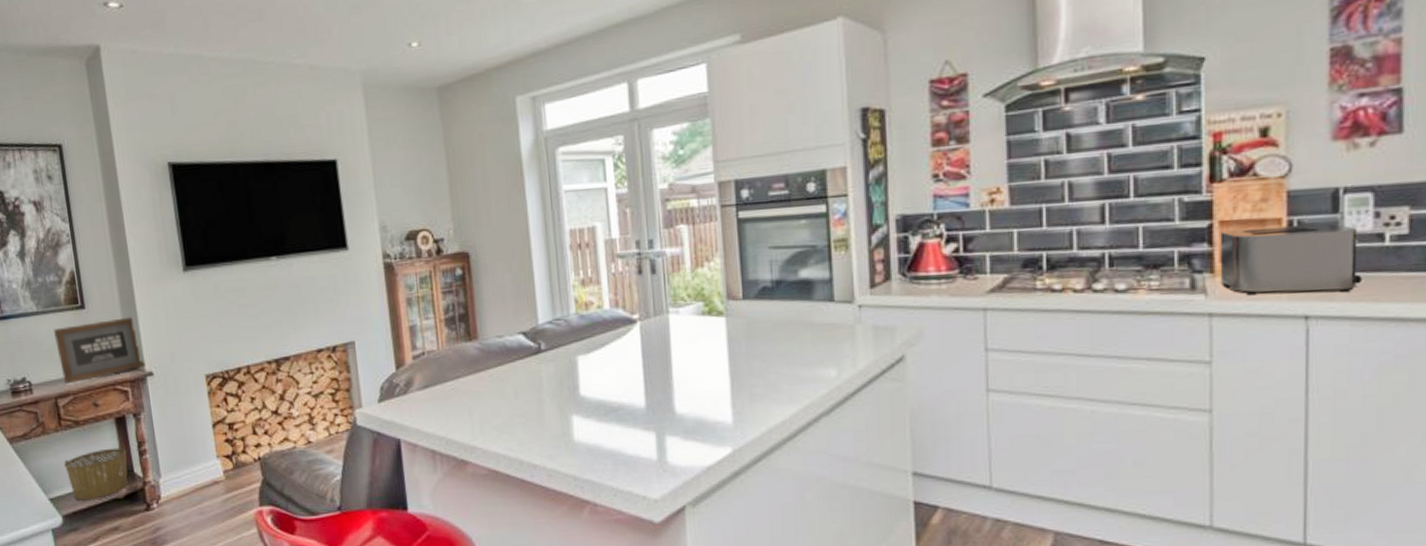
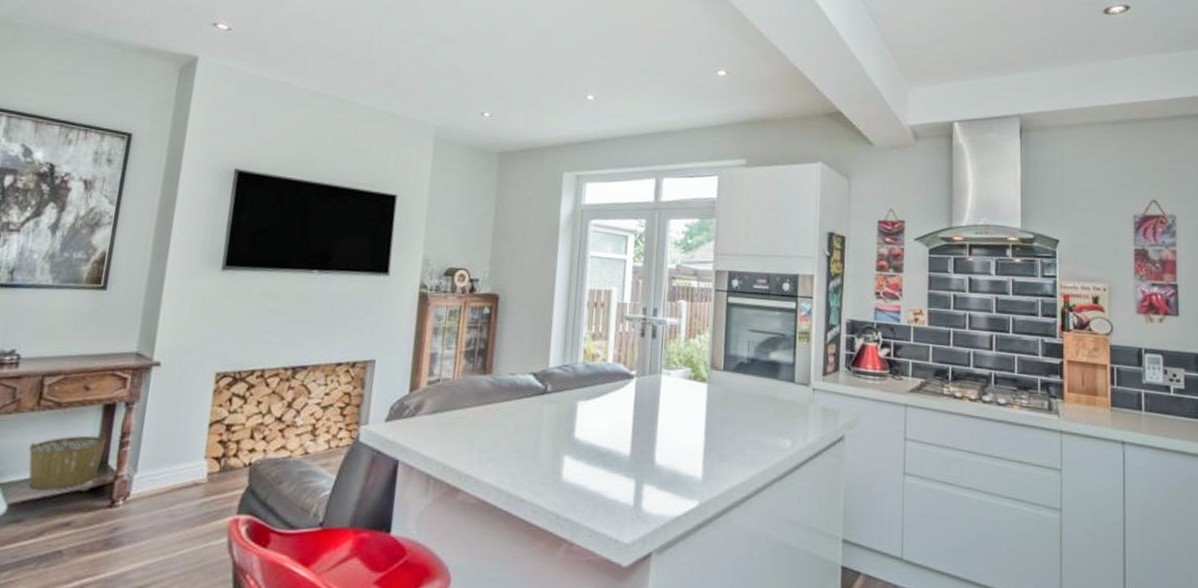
picture frame: present [54,317,146,384] -> none [58,304,156,363]
toaster: present [1219,223,1362,296] -> none [1067,368,1157,428]

